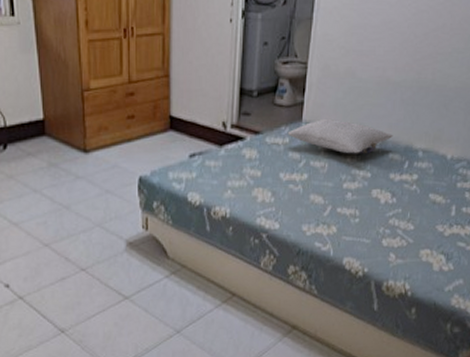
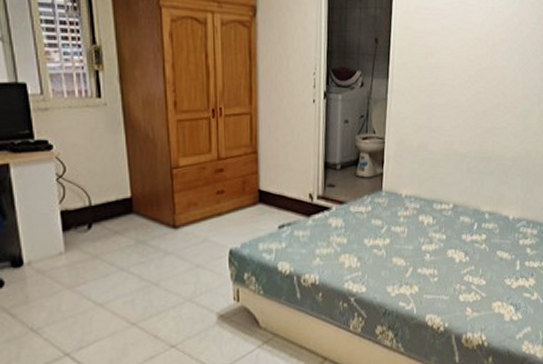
pillow: present [287,118,393,154] -> none [369,187,463,219]

